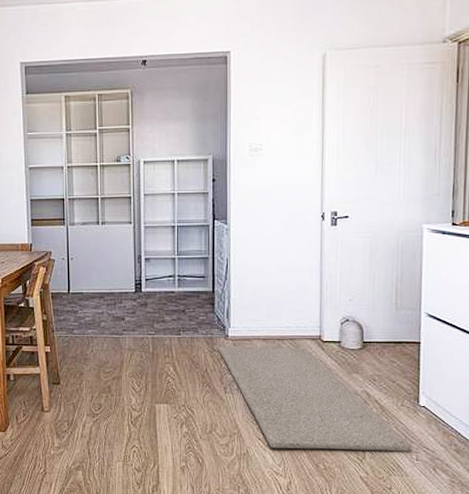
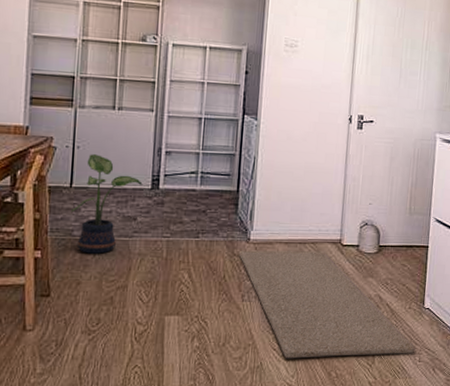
potted plant: none [71,264,127,349] -> present [71,154,143,254]

